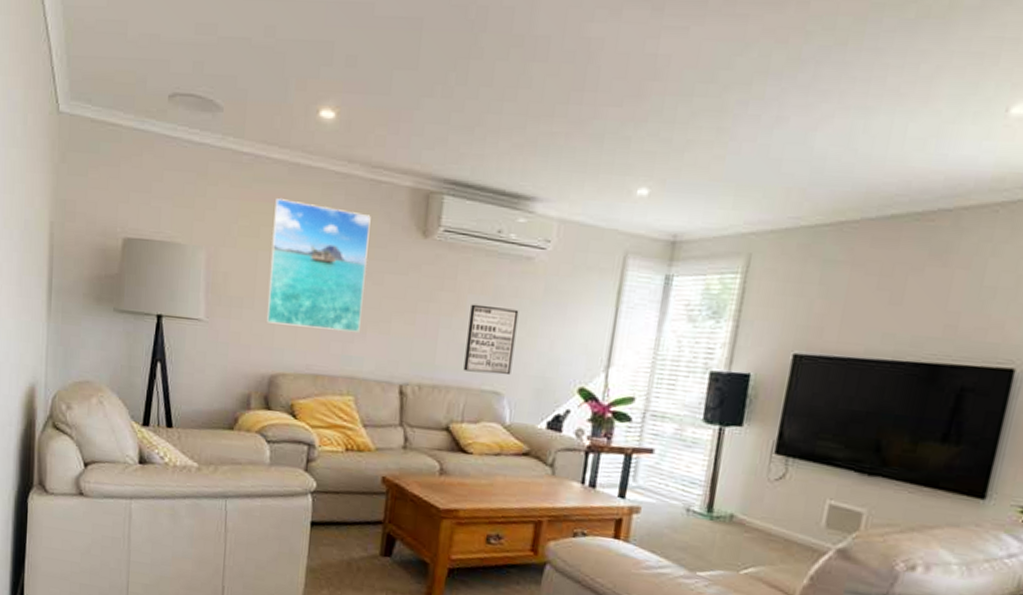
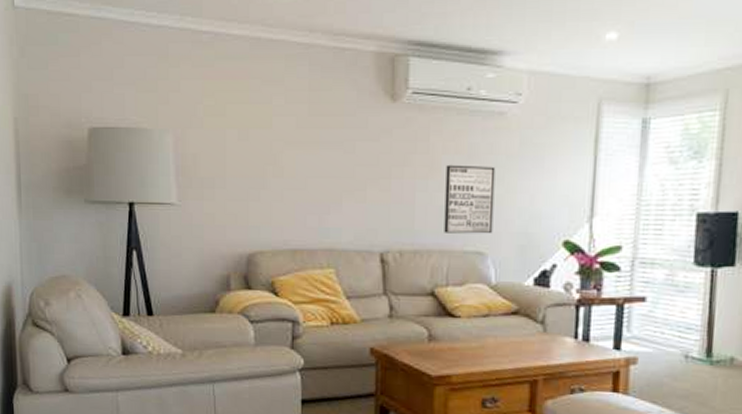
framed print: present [266,197,371,332] -> none [239,73,337,203]

